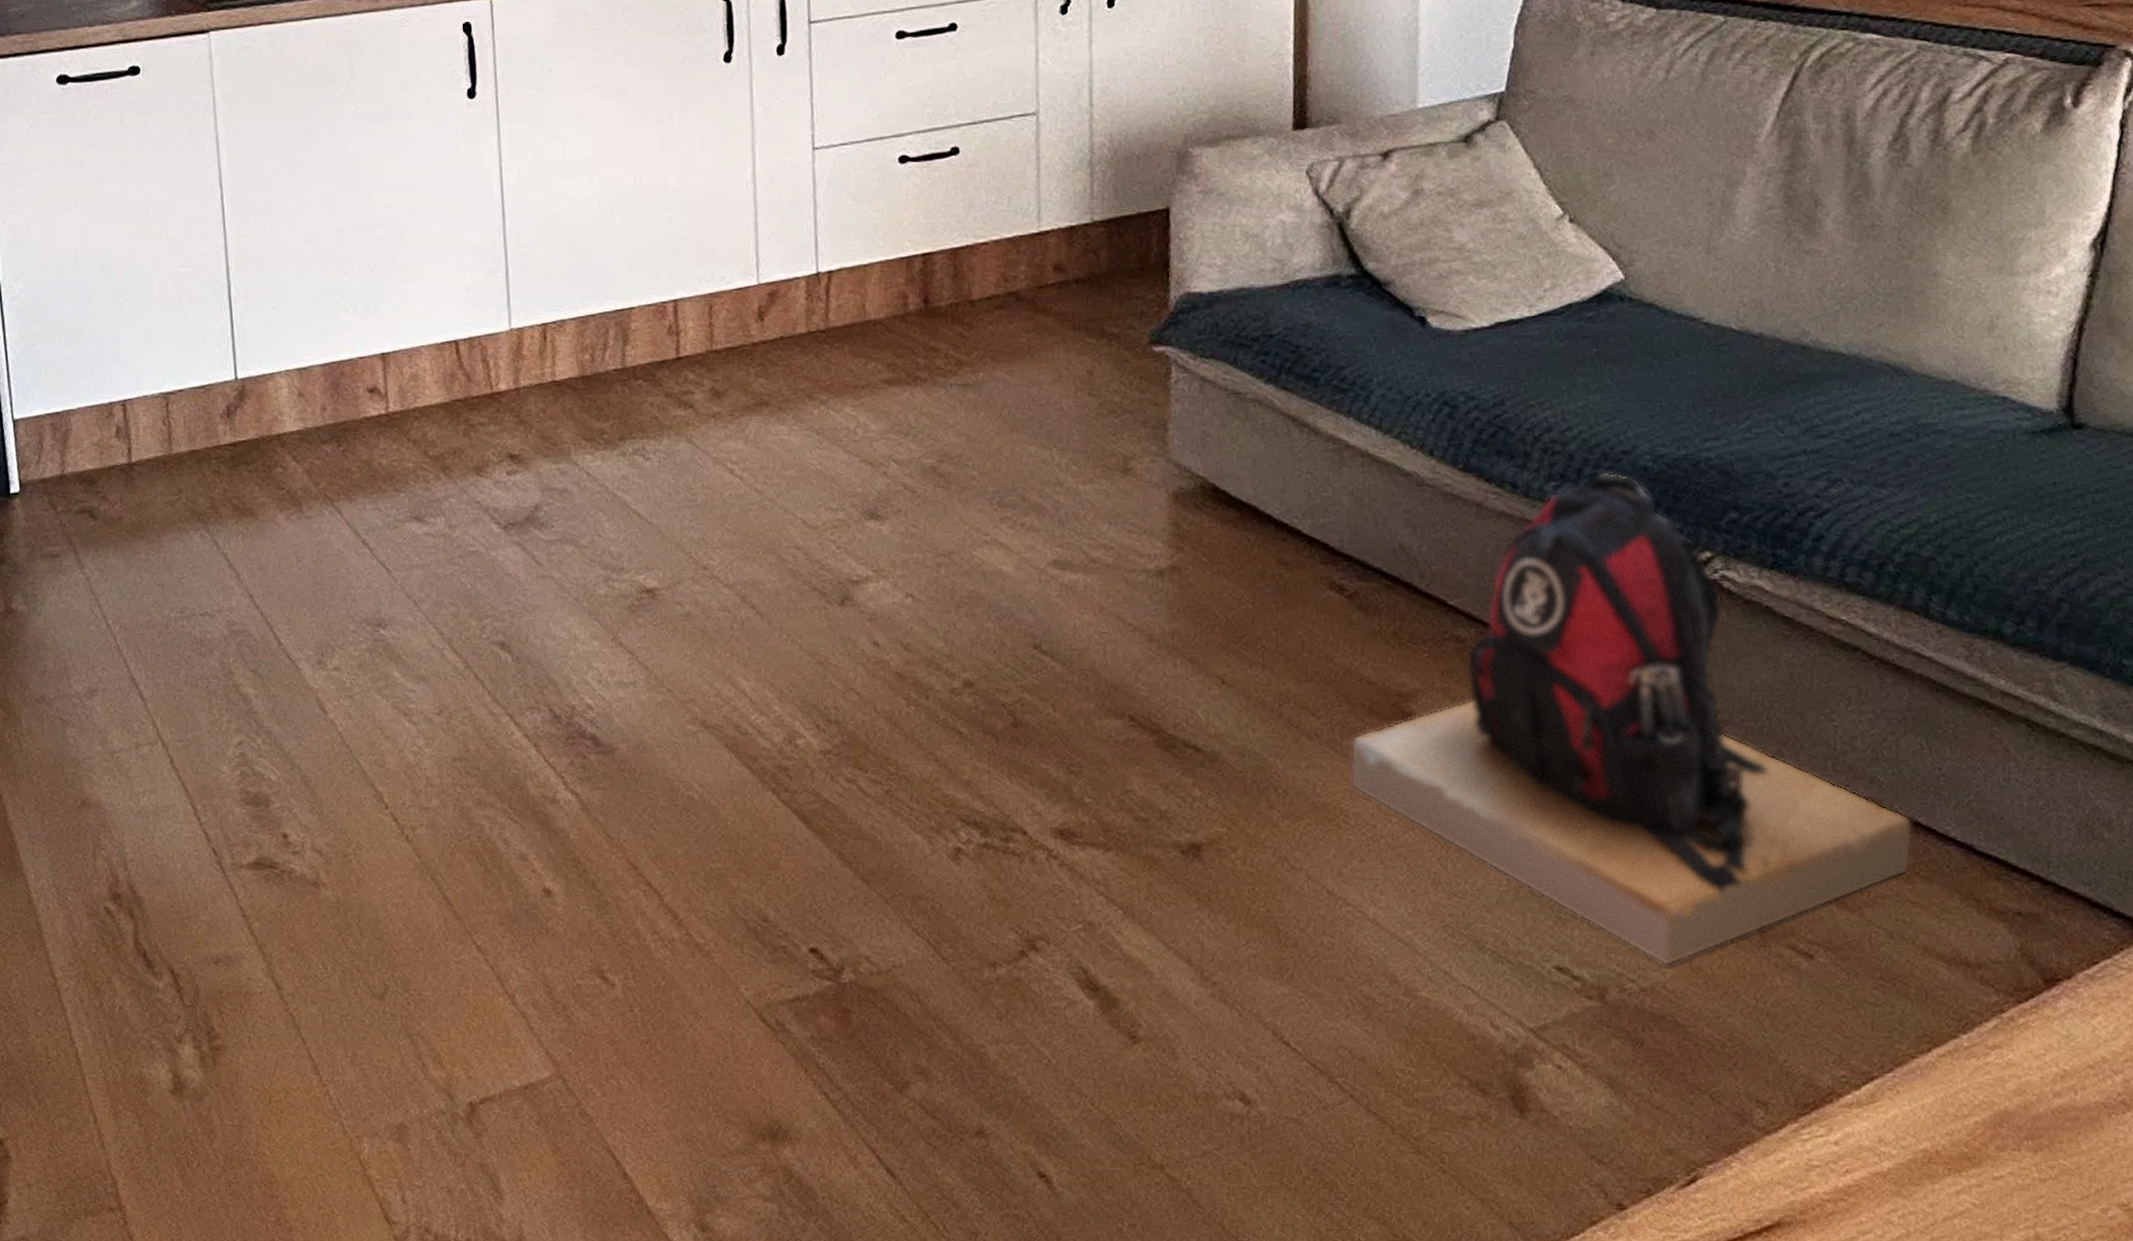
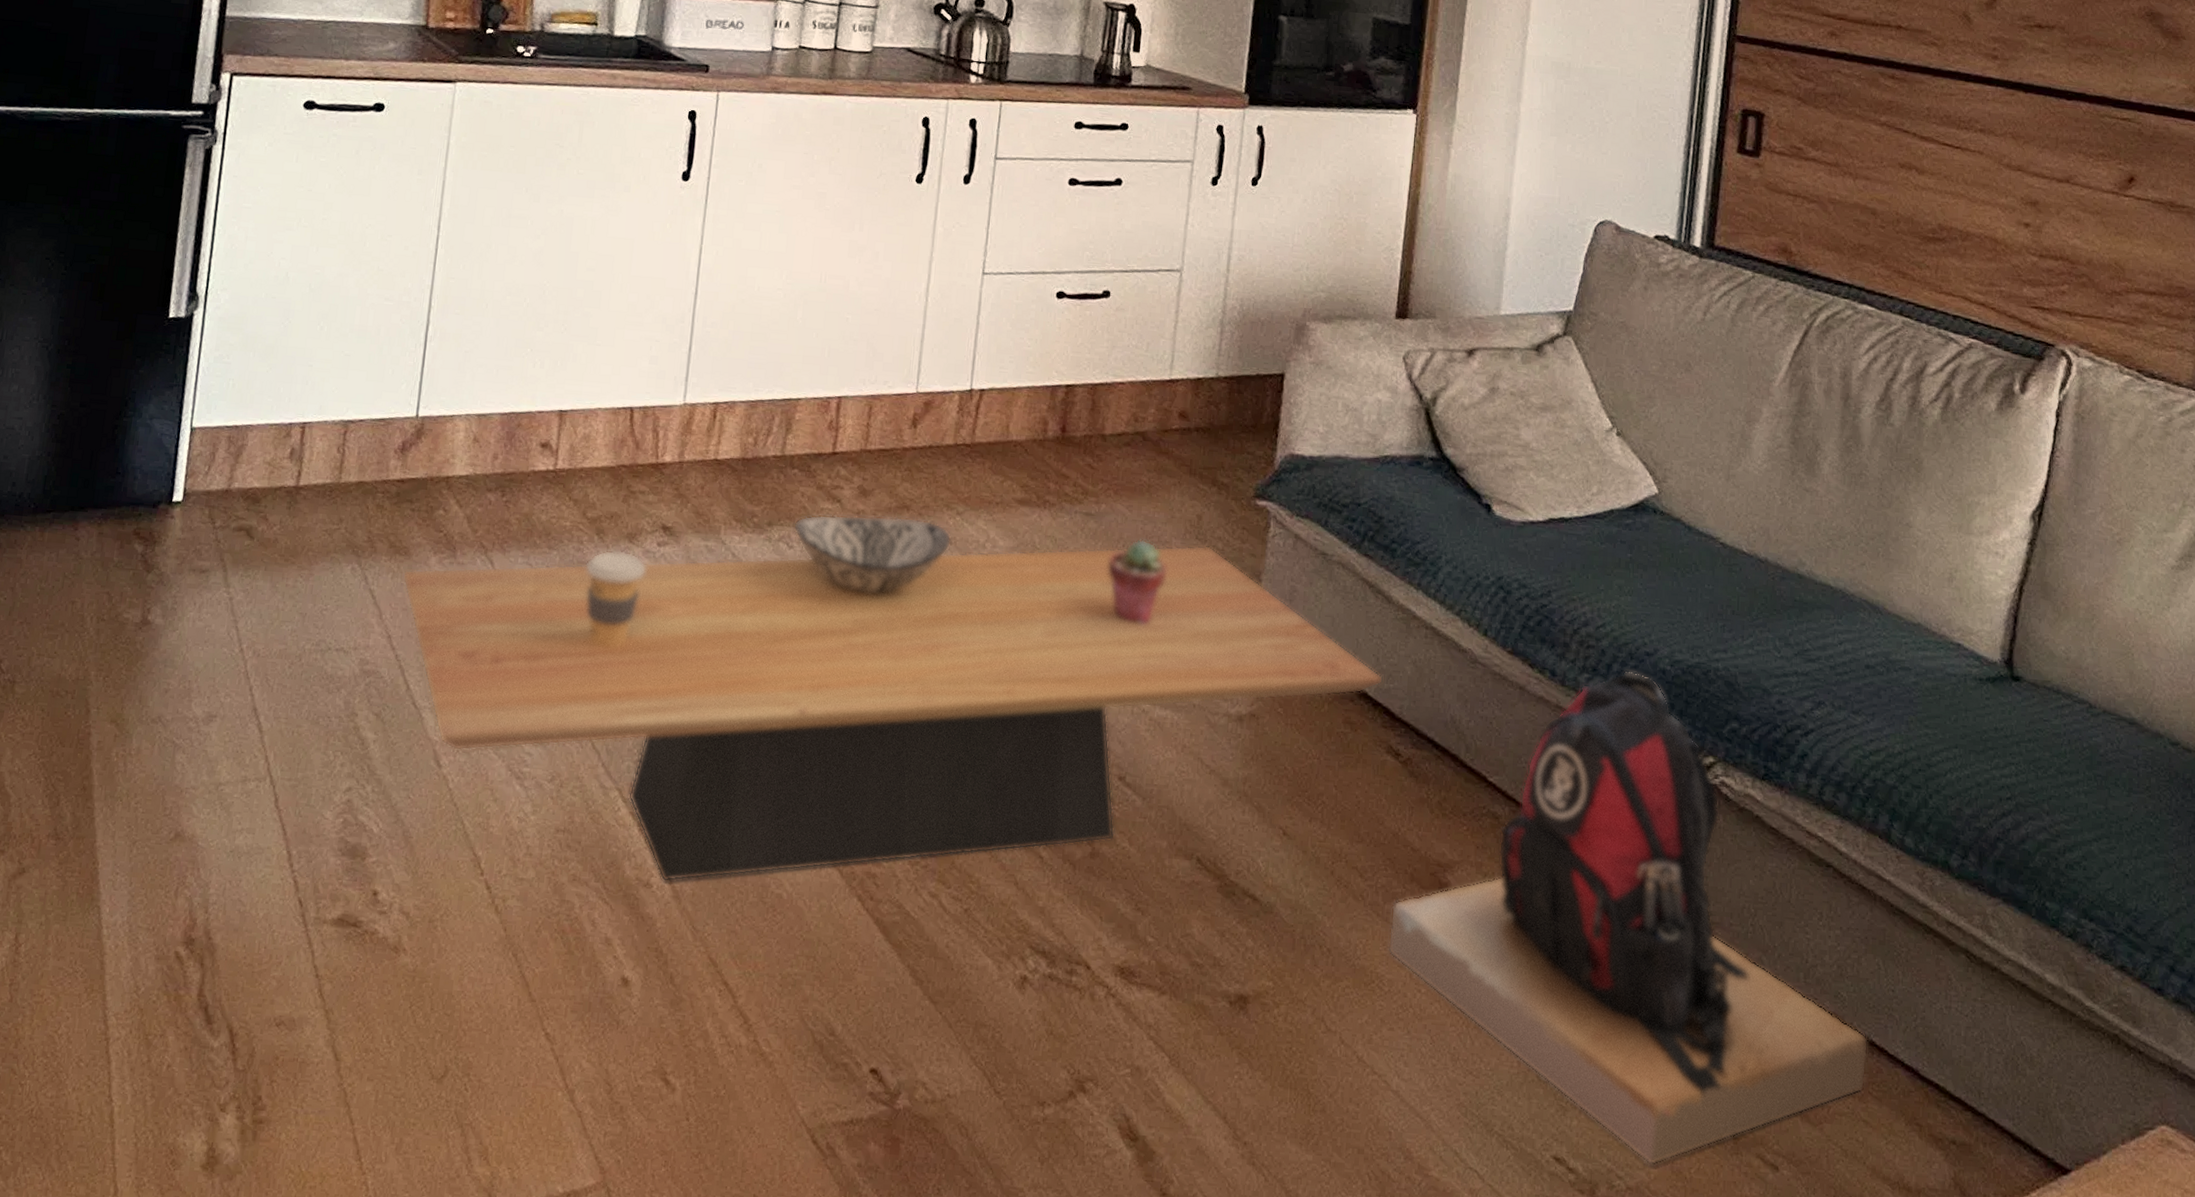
coffee table: none [252,401,1319,797] -> present [402,545,1384,883]
coffee cup: none [435,484,499,581] -> present [584,550,646,648]
decorative bowl: none [647,413,819,495] -> present [793,514,952,593]
potted succulent: none [994,403,1061,491] -> present [1108,539,1167,625]

